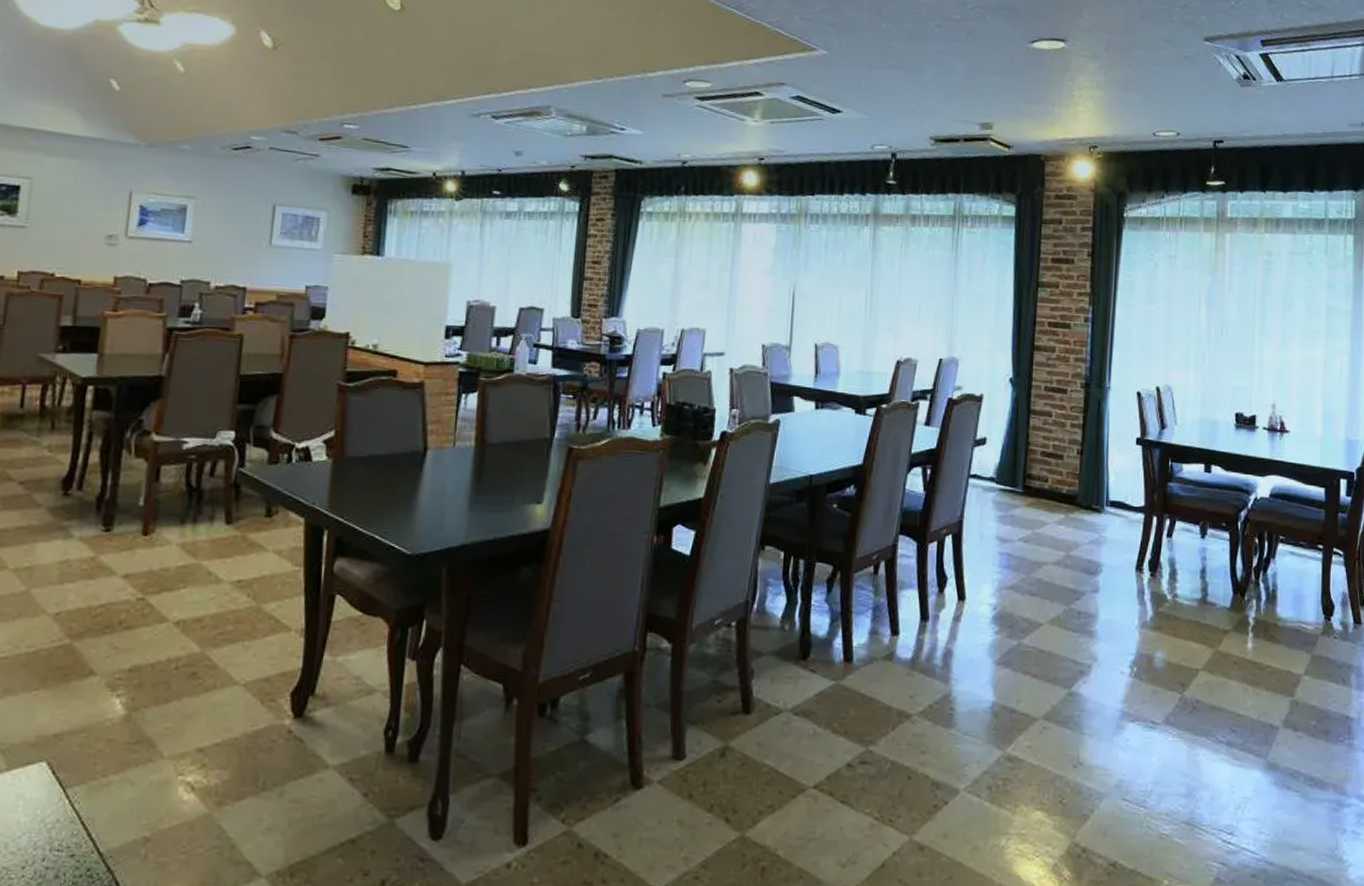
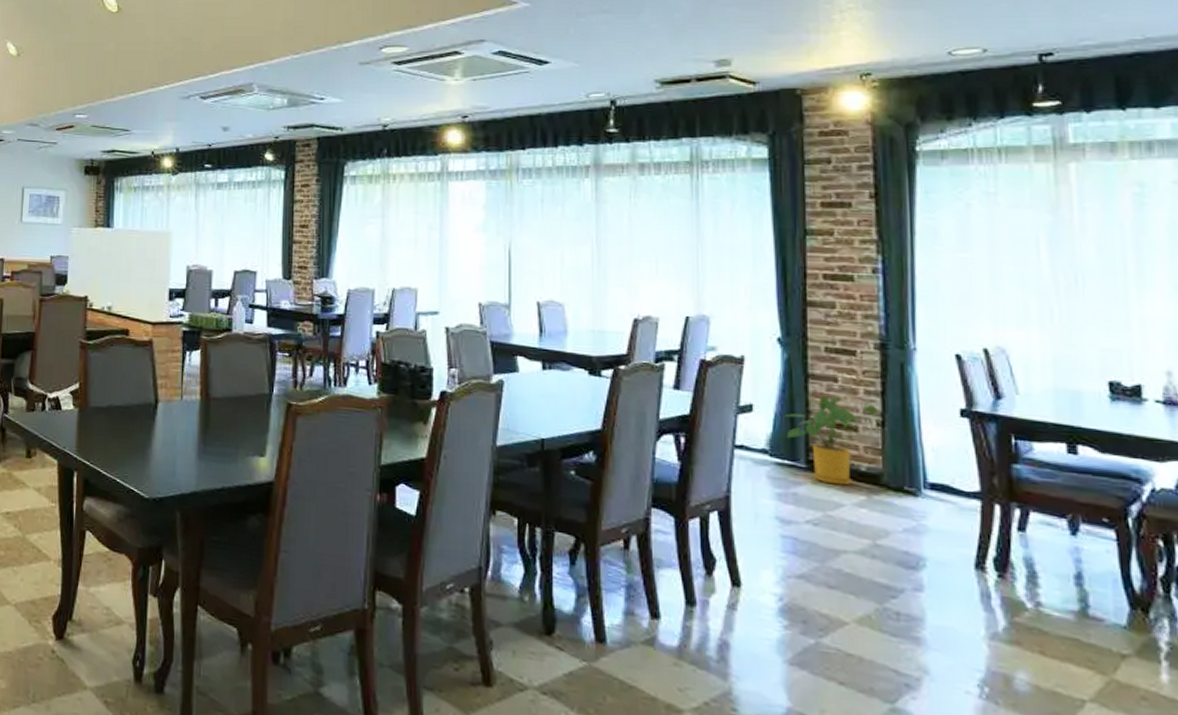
house plant: none [1011,429,1078,507] -> present [786,396,877,486]

